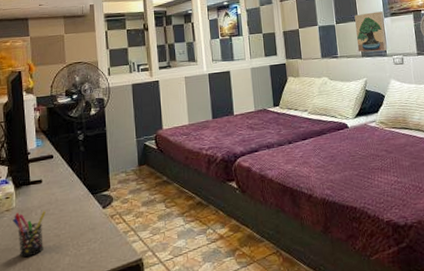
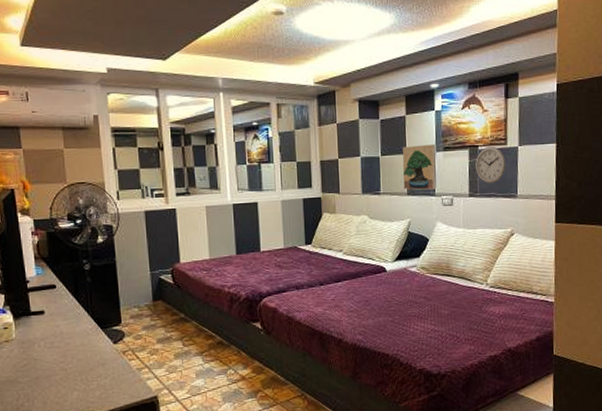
pen holder: present [13,211,46,258] -> none [13,343,50,391]

